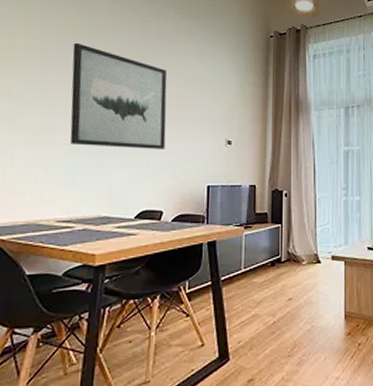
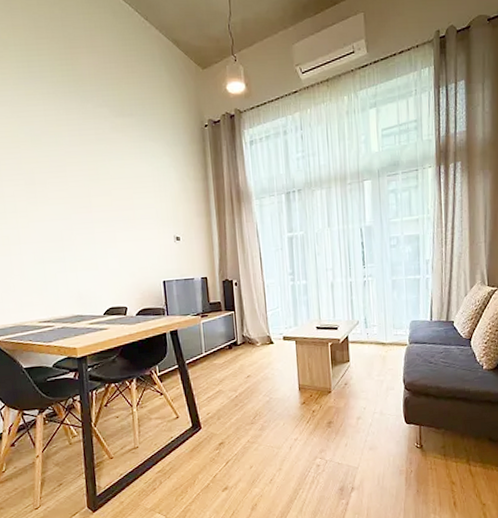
wall art: present [70,42,167,149] -> none [20,153,120,253]

